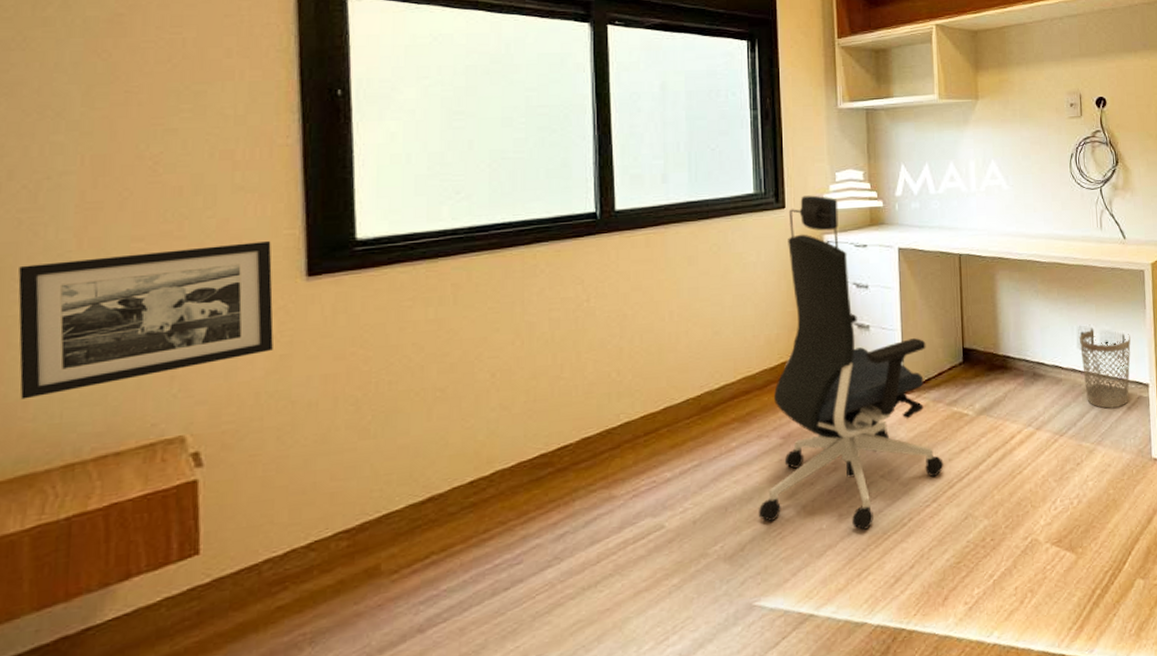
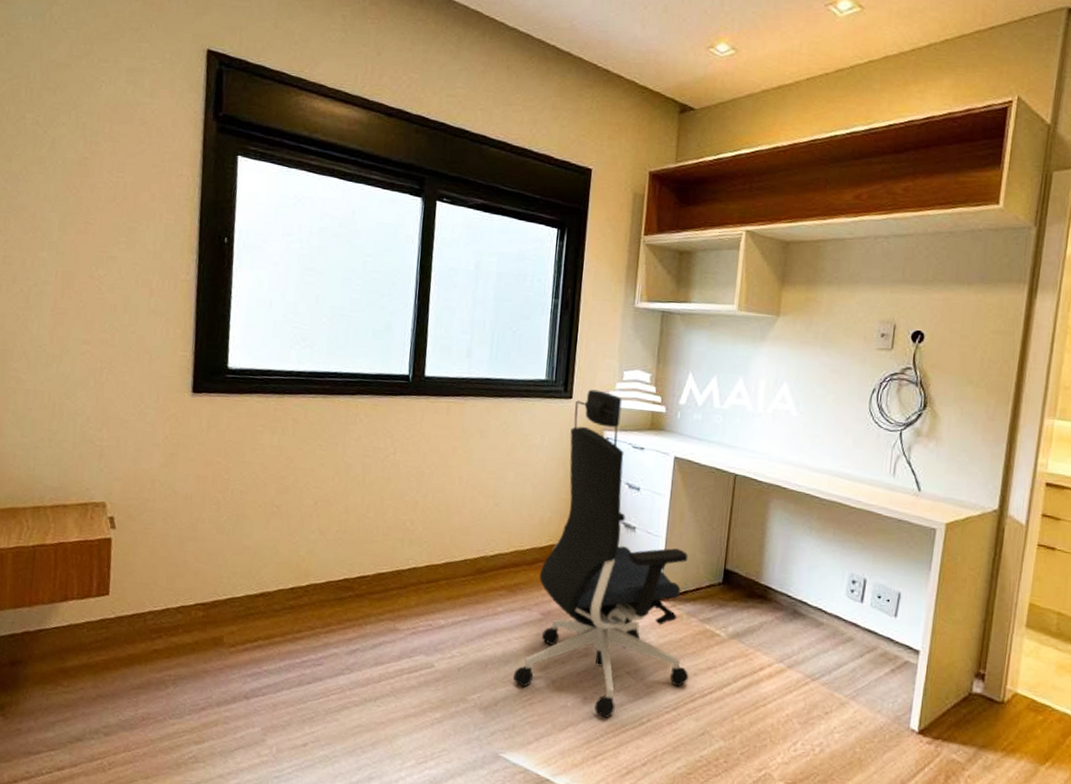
picture frame: present [18,241,274,400] -> none [12,350,171,452]
wastebasket: present [1079,330,1131,409] -> none [847,580,907,667]

